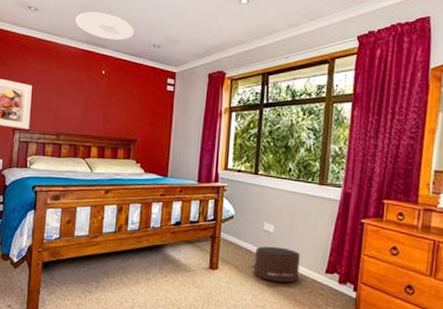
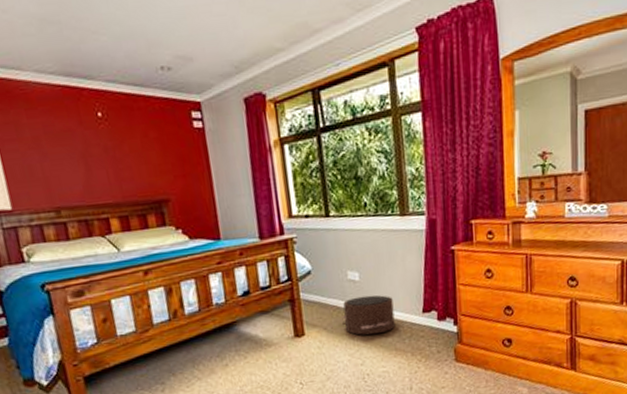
ceiling light: present [76,12,134,40] -> none [36,27,129,67]

